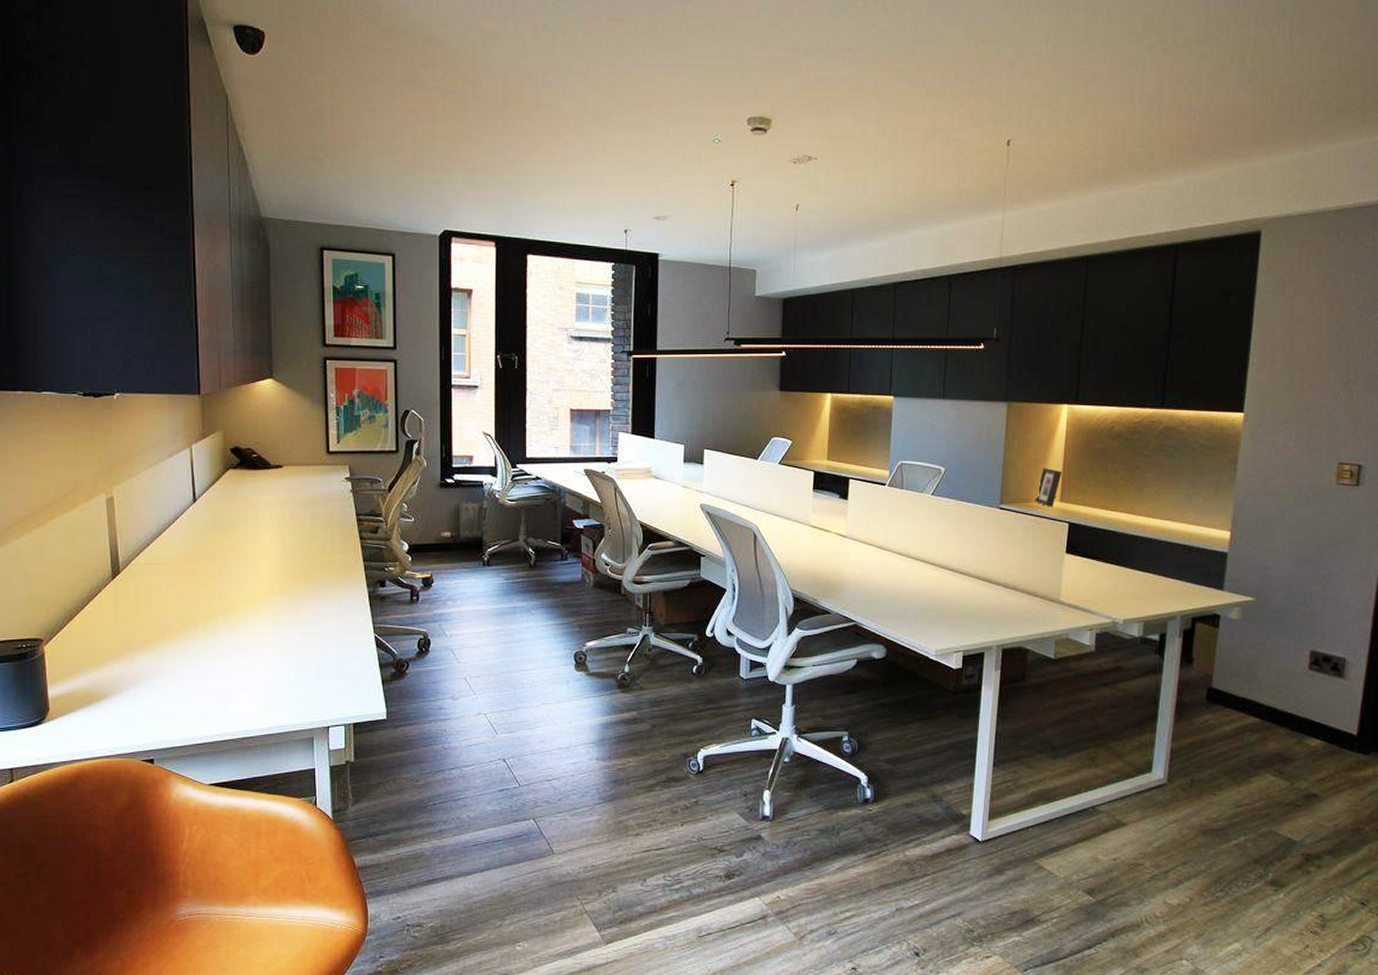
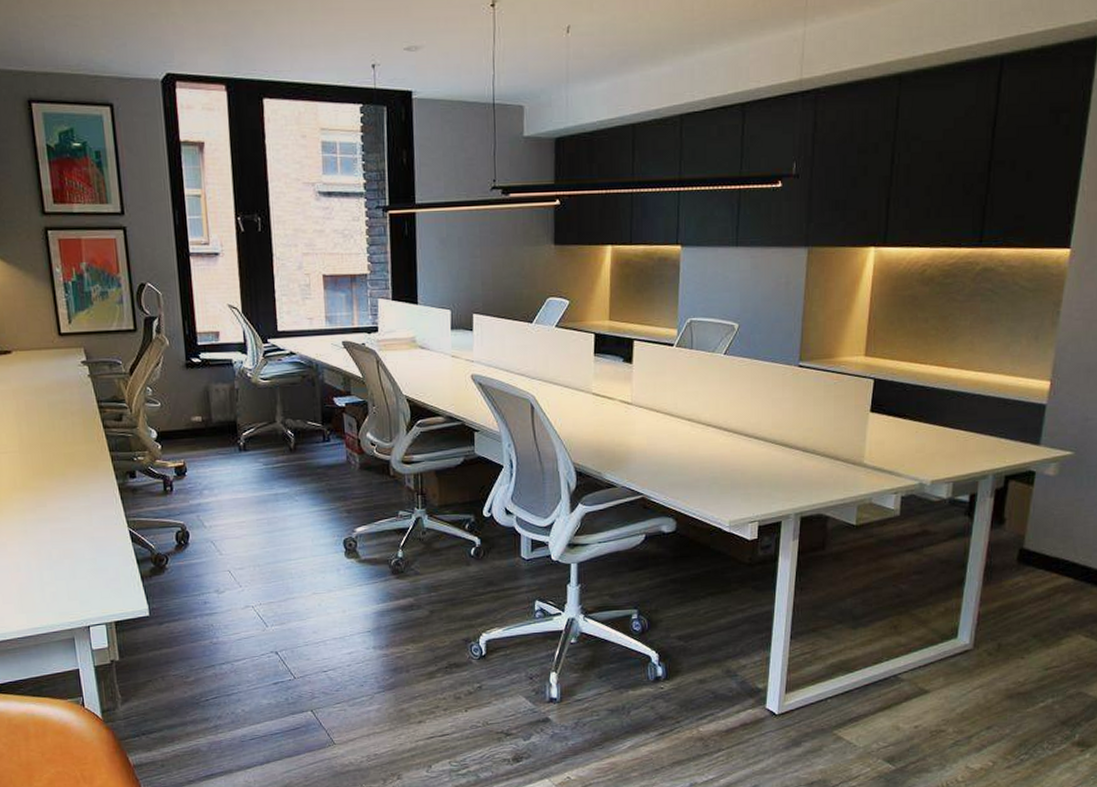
picture frame: present [1035,467,1062,507] -> none [837,318,867,362]

